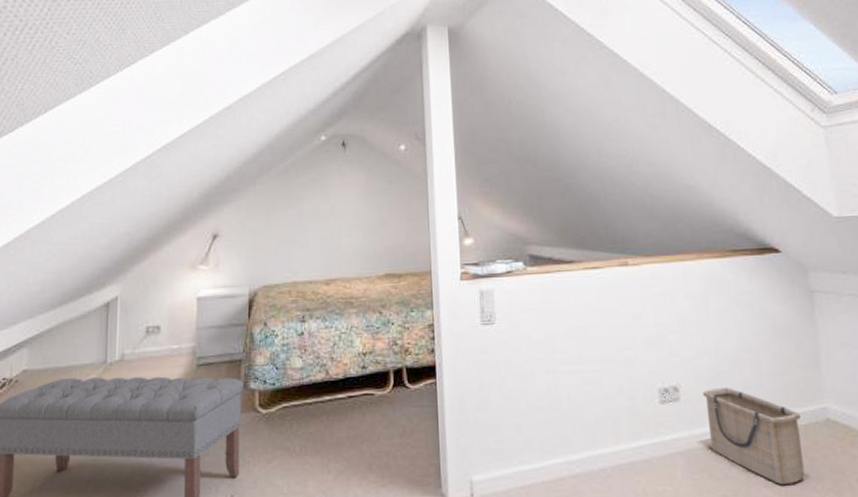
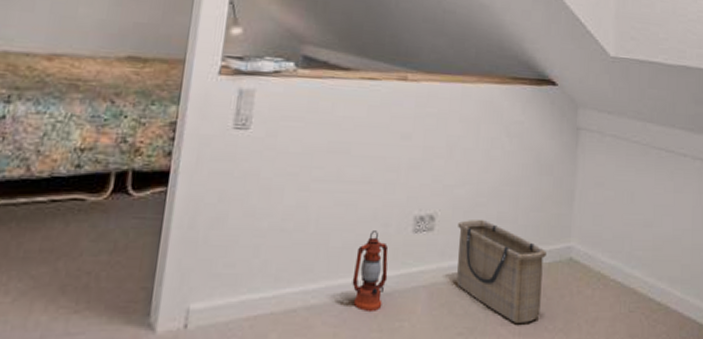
lantern: none [609,404,643,478] -> present [352,231,389,311]

